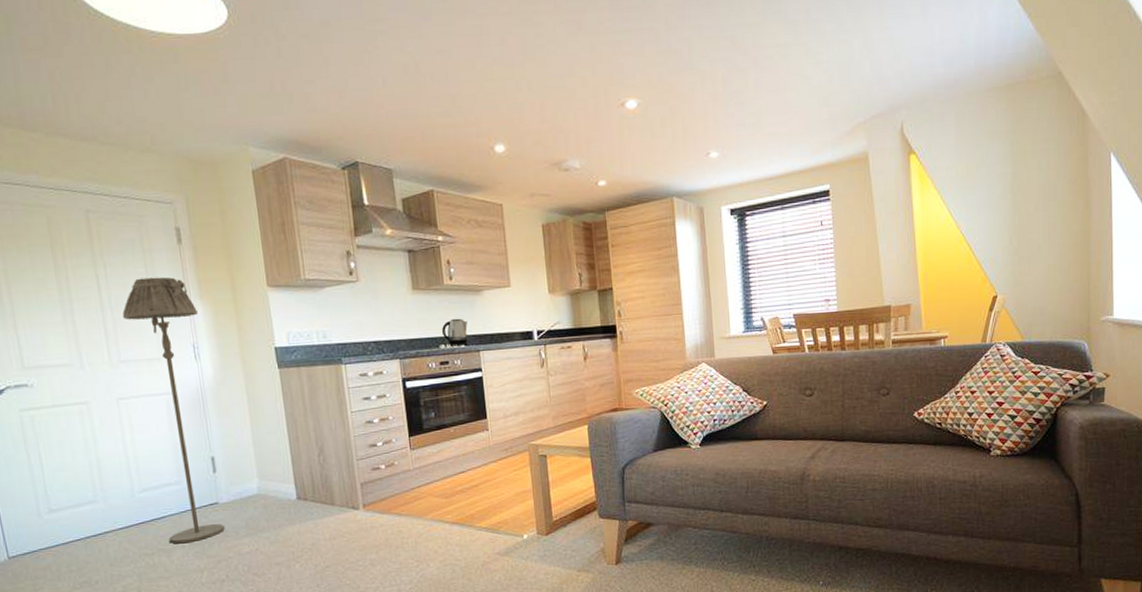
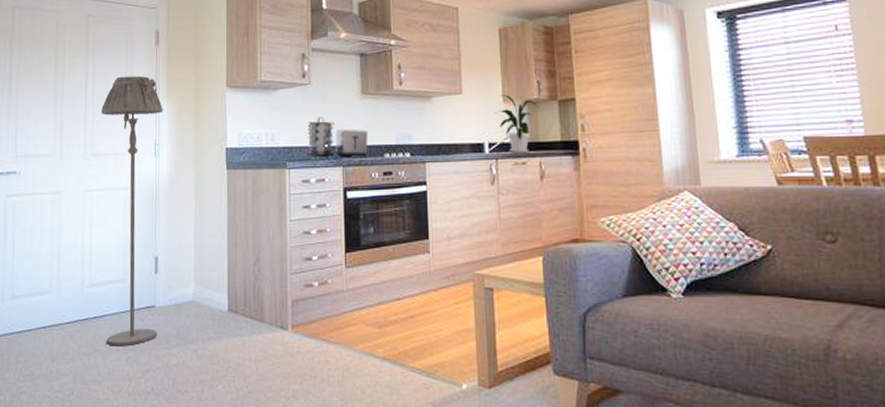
spice rack: none [360,313,389,351] -> present [307,117,334,156]
toaster: none [389,323,424,350] -> present [335,129,368,157]
kettle: present [442,318,468,347] -> none [388,125,414,156]
house plant: none [541,286,581,339] -> present [494,94,539,153]

